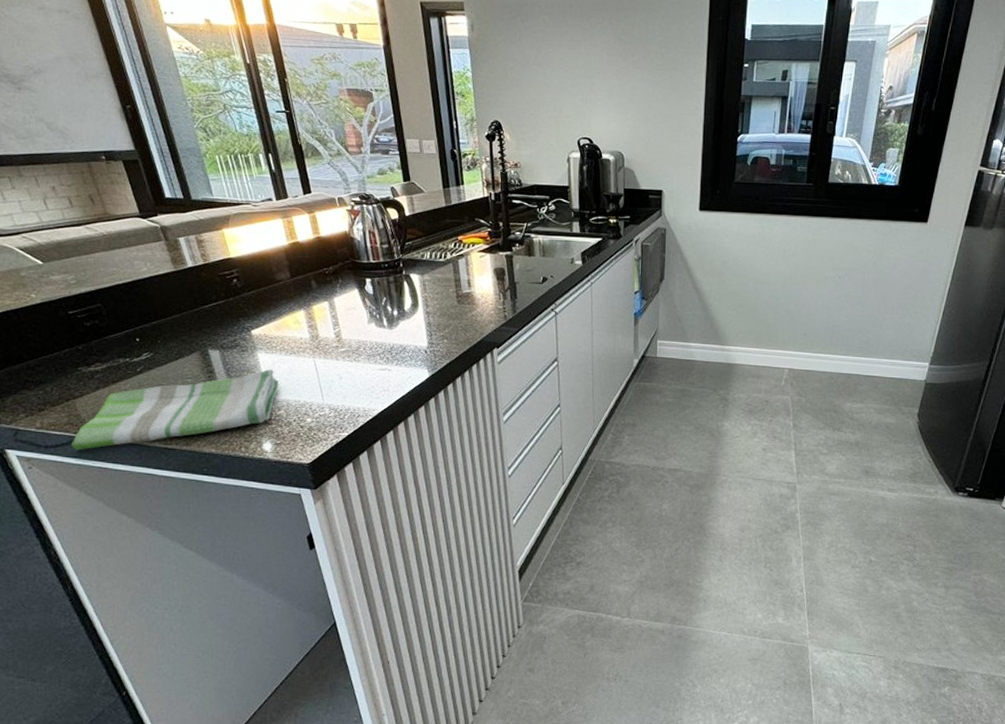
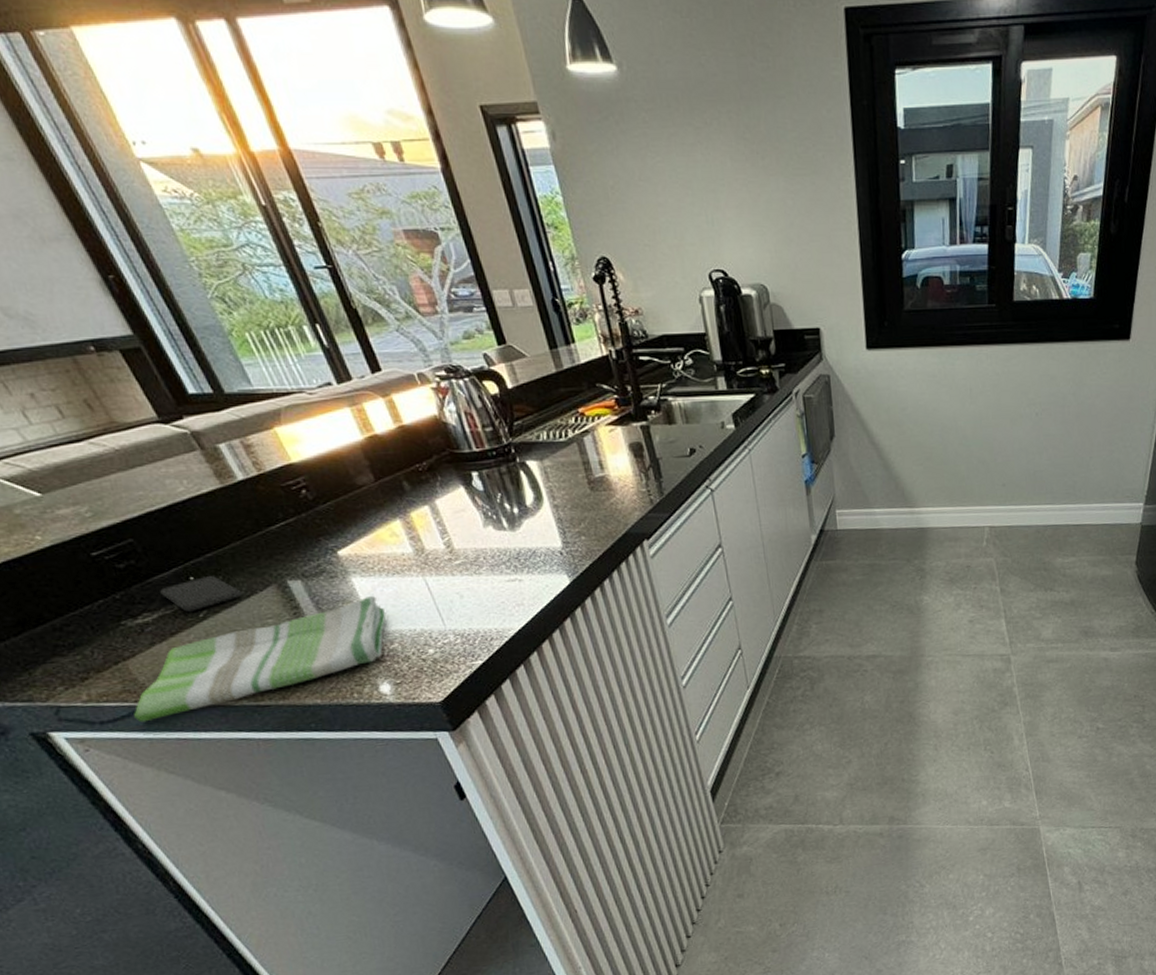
smartphone: none [112,339,173,366] -> present [160,576,242,612]

